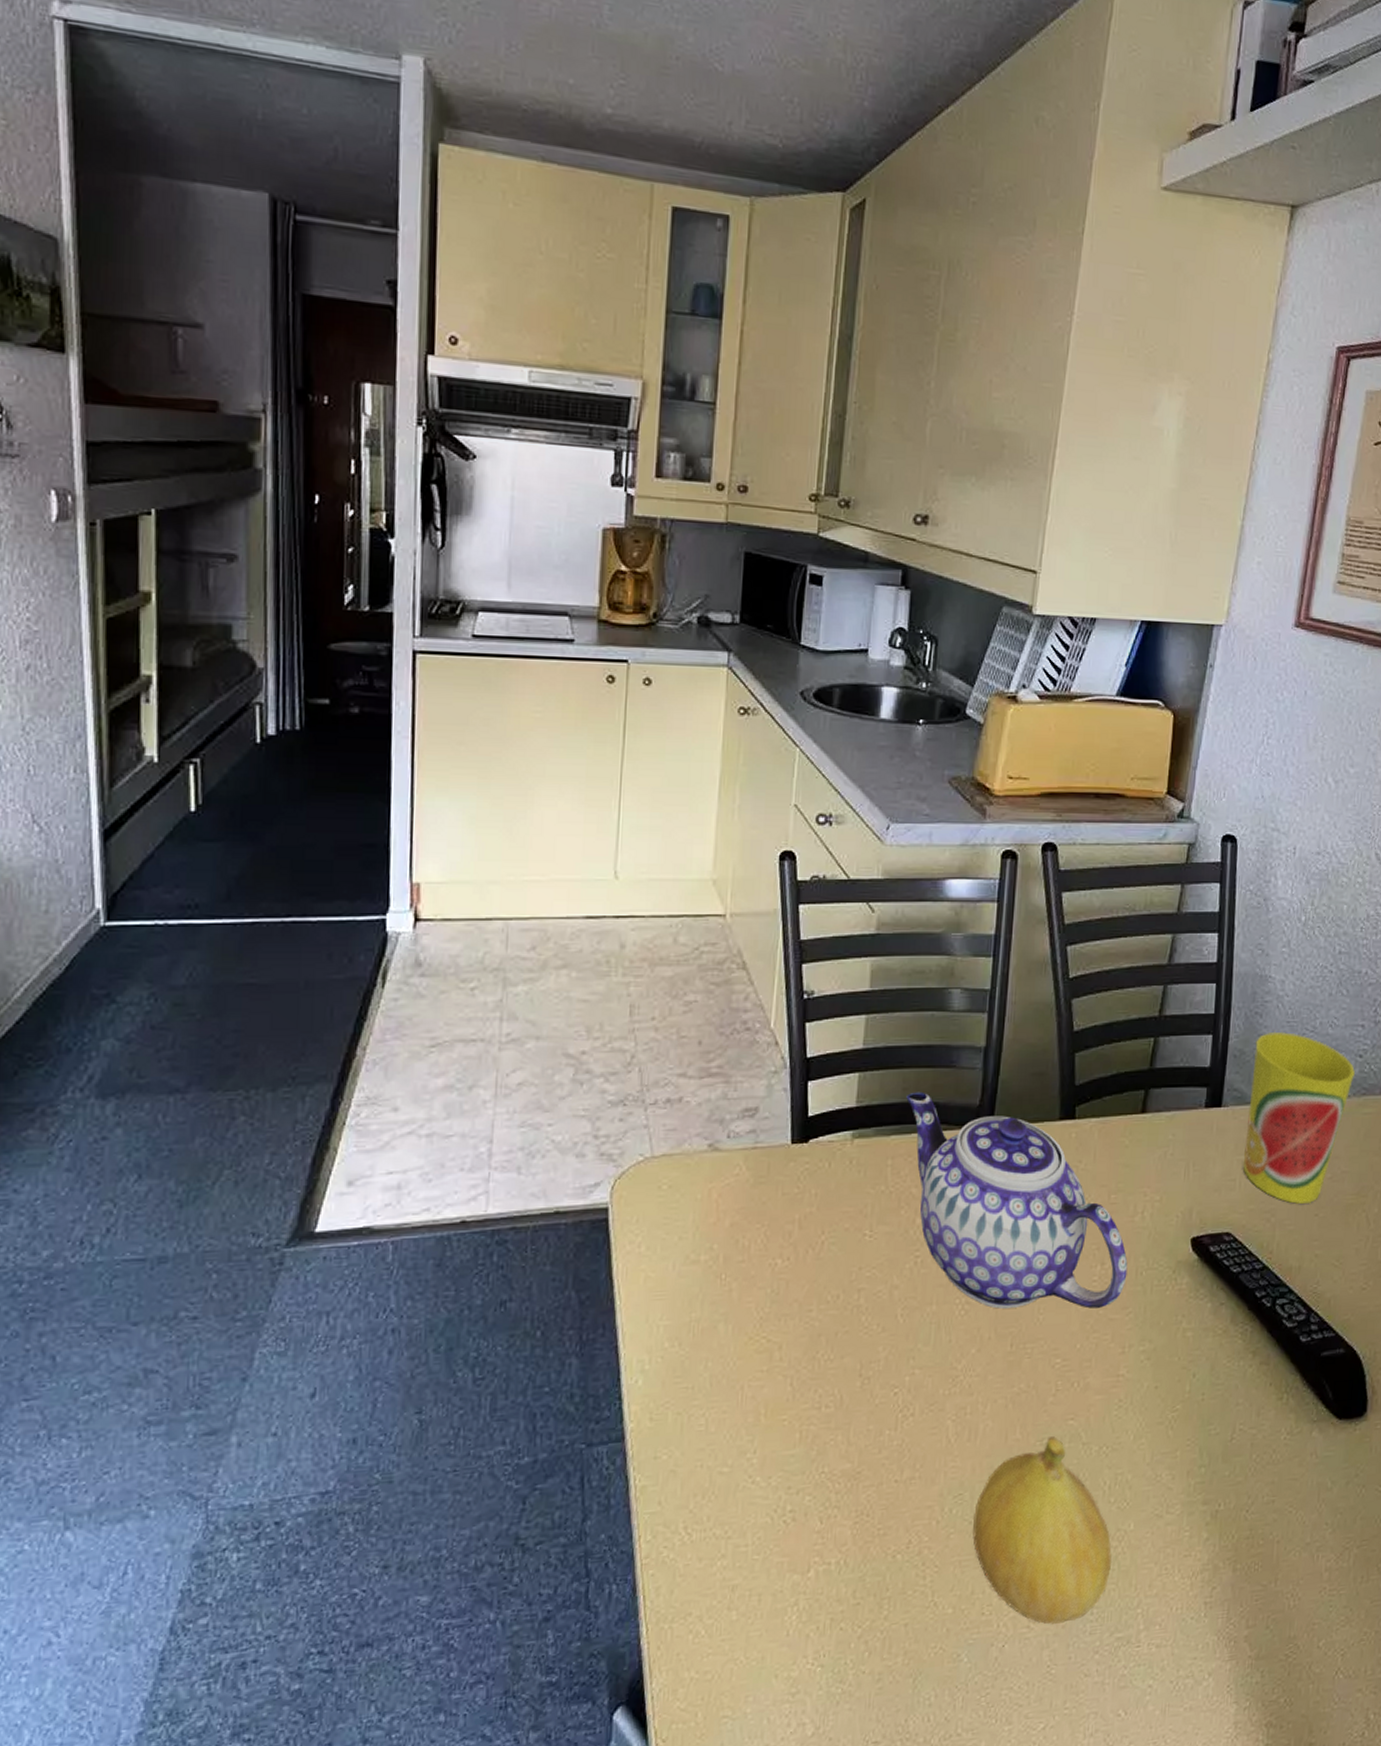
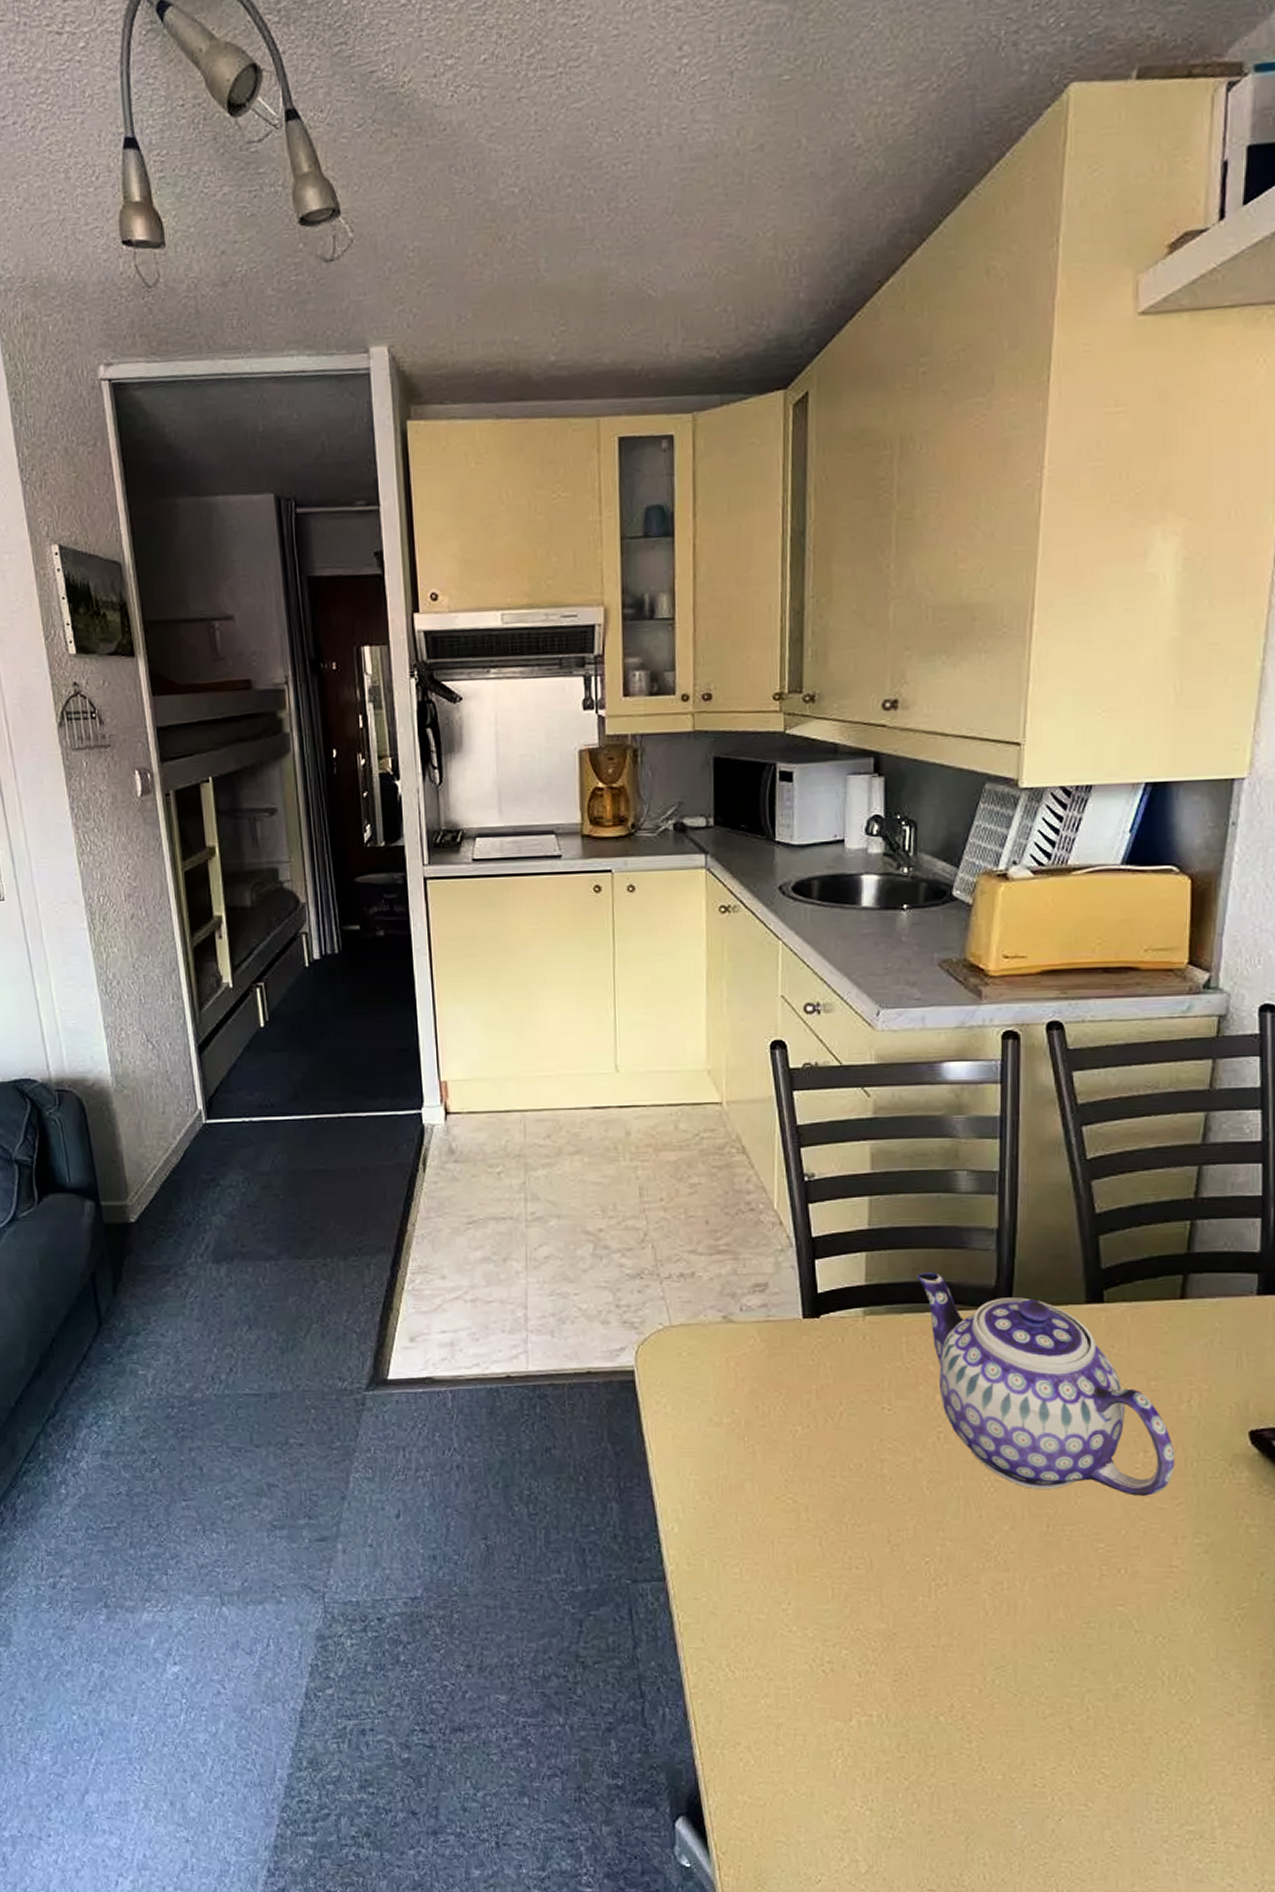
fruit: present [973,1436,1112,1624] -> none [1019,1620,1176,1807]

